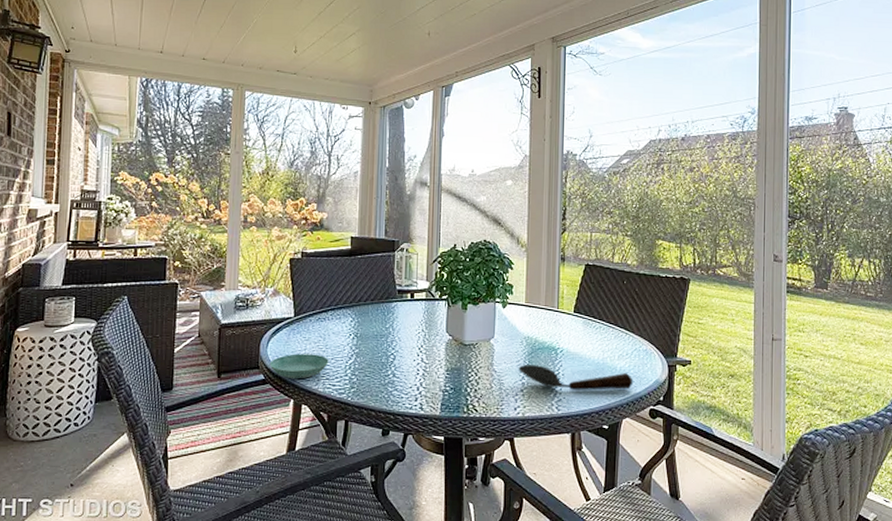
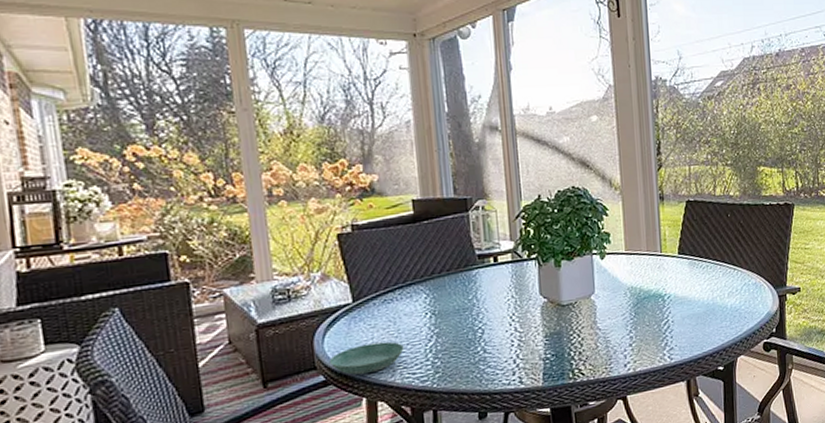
spoon: present [518,365,634,390] -> none [624,310,745,337]

